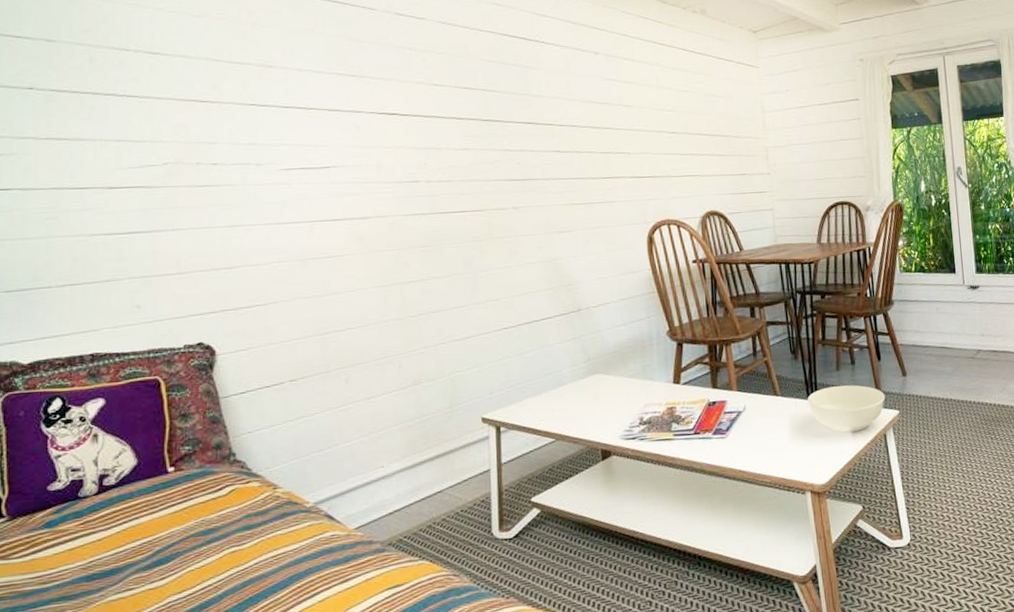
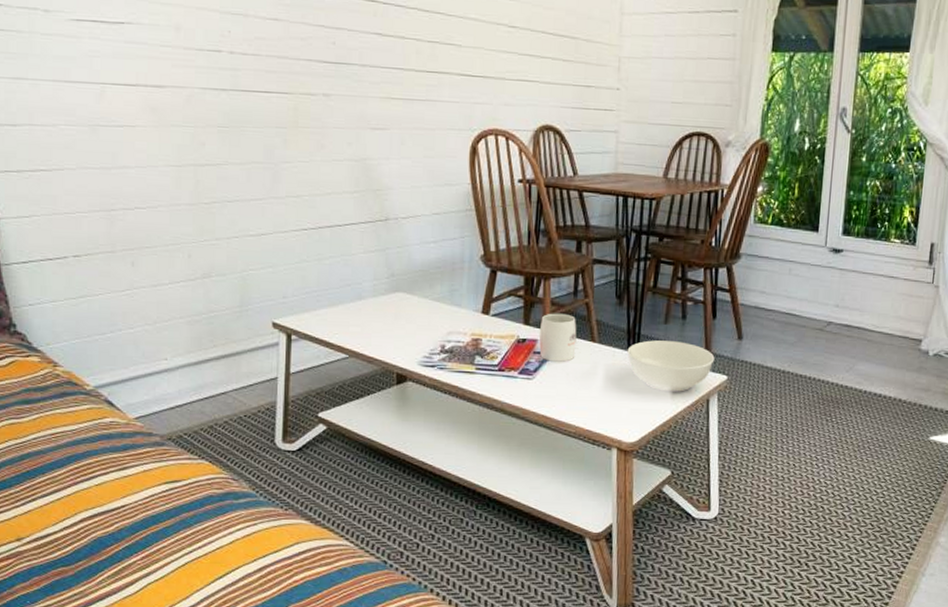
mug: none [727,373,762,419] -> present [539,313,577,362]

